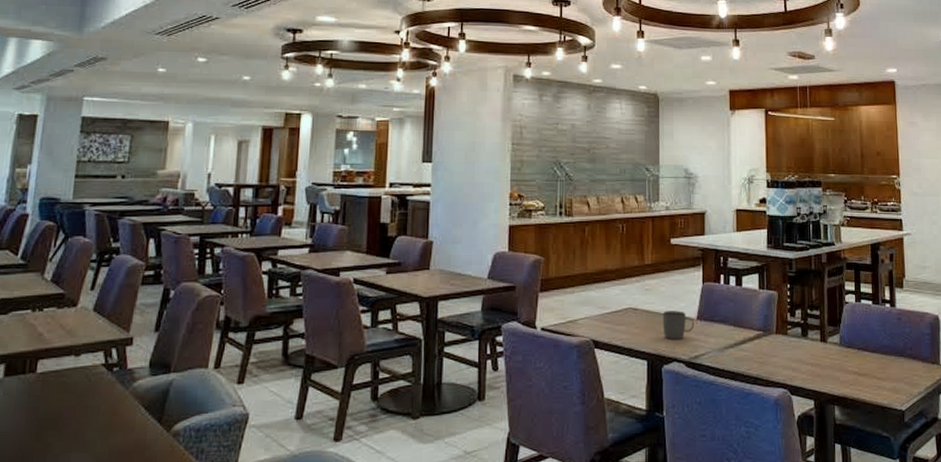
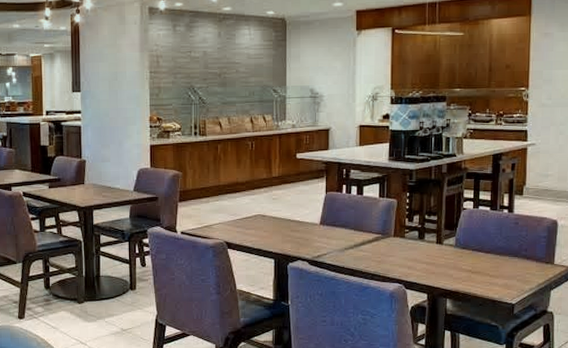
mug: present [663,311,695,339] -> none [288,217,318,241]

